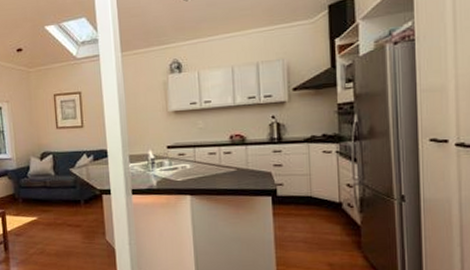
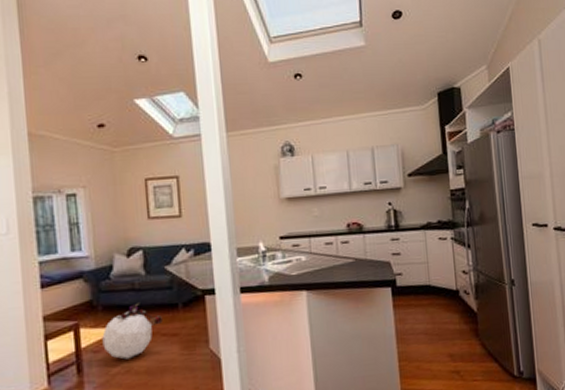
pouf: none [22,197,68,243] -> present [102,302,163,360]

